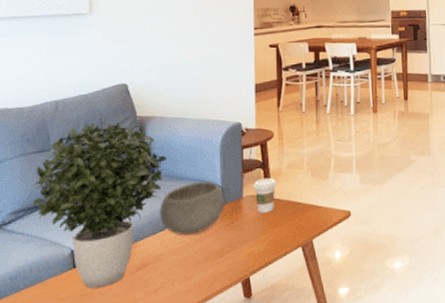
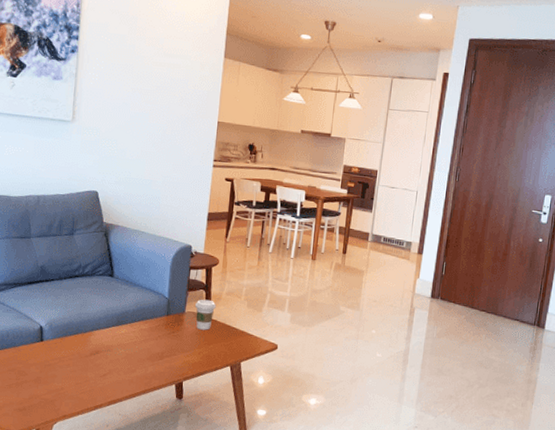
potted plant: present [32,122,167,289] -> none [14,220,125,362]
bowl: present [159,180,226,236] -> none [113,290,171,336]

